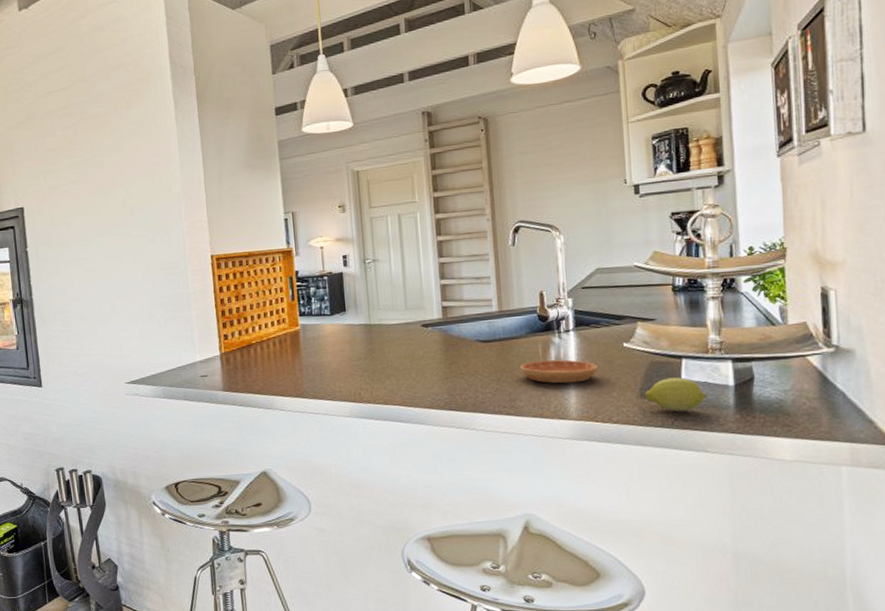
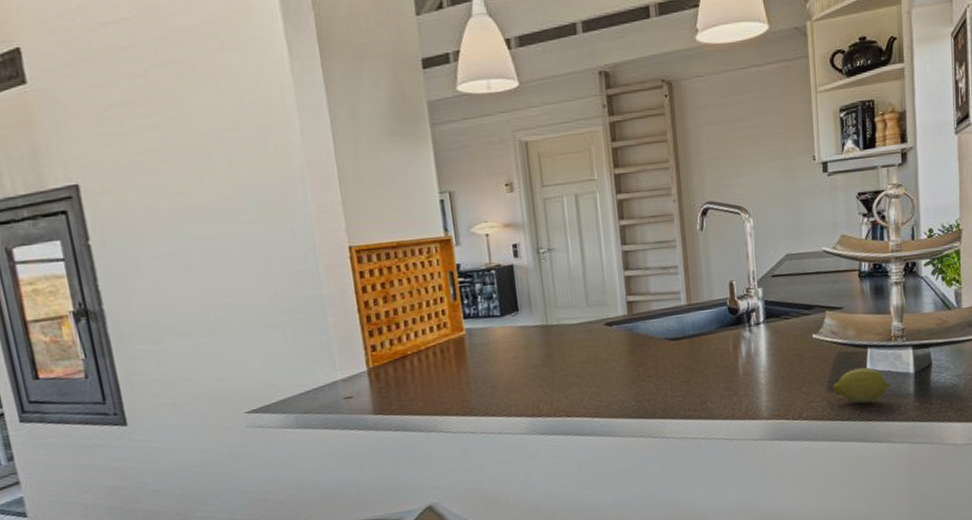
saucer: present [520,359,599,384] -> none [711,355,789,382]

